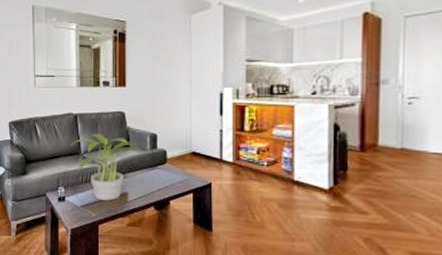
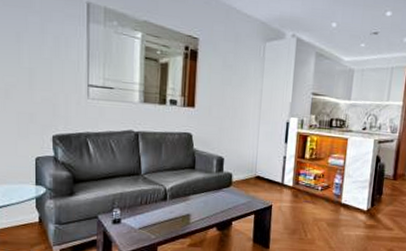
potted plant: present [71,133,144,201] -> none [130,154,210,222]

